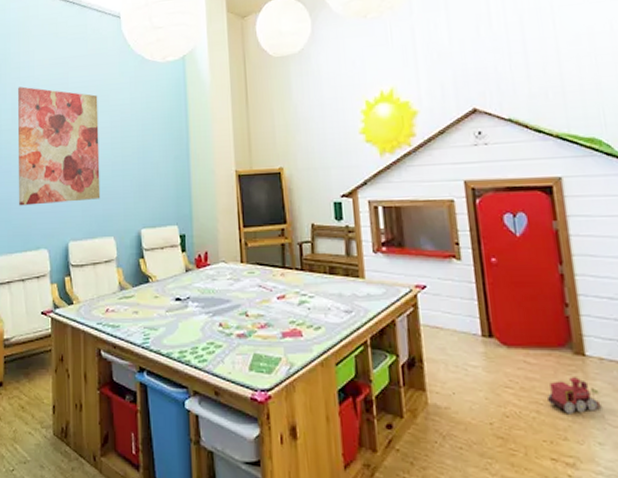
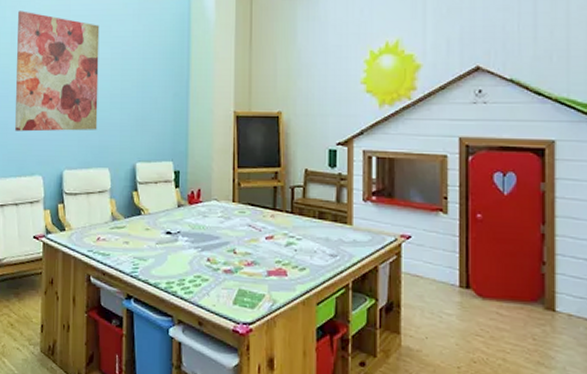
toy train: present [546,377,601,414] -> none [513,330,564,364]

